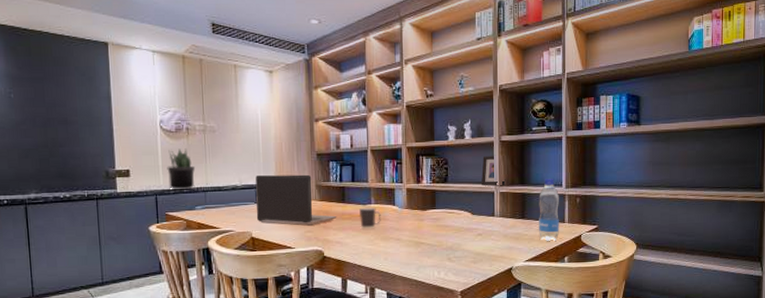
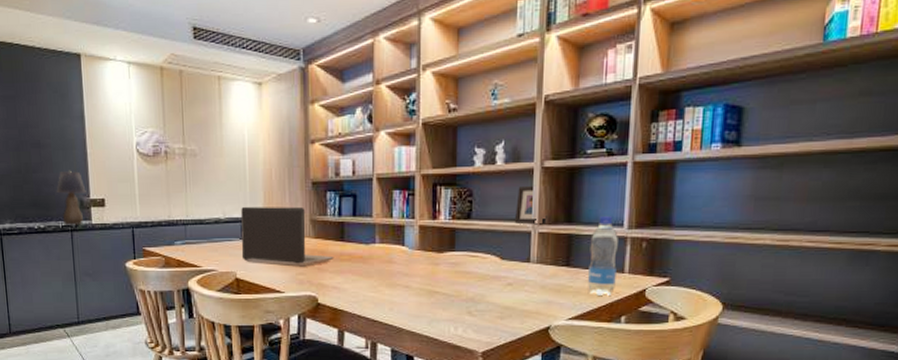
table lamp: none [82,144,112,195] -> present [56,170,86,227]
planter: present [167,148,196,190] -> none [144,175,175,223]
mug: present [359,207,381,229] -> none [361,247,387,273]

